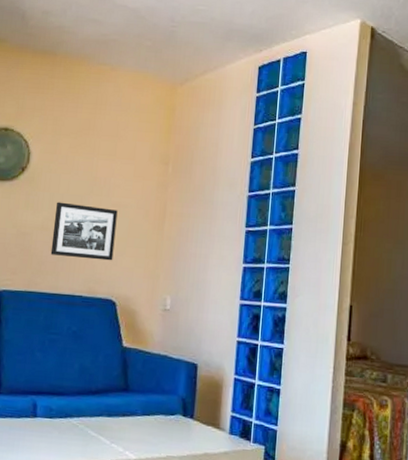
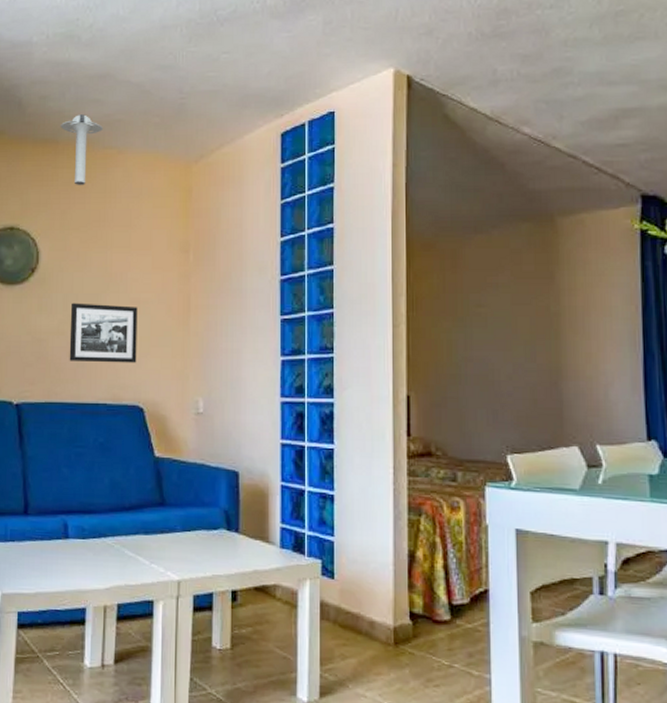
ceiling light: none [59,31,100,97] -> present [60,114,104,186]

